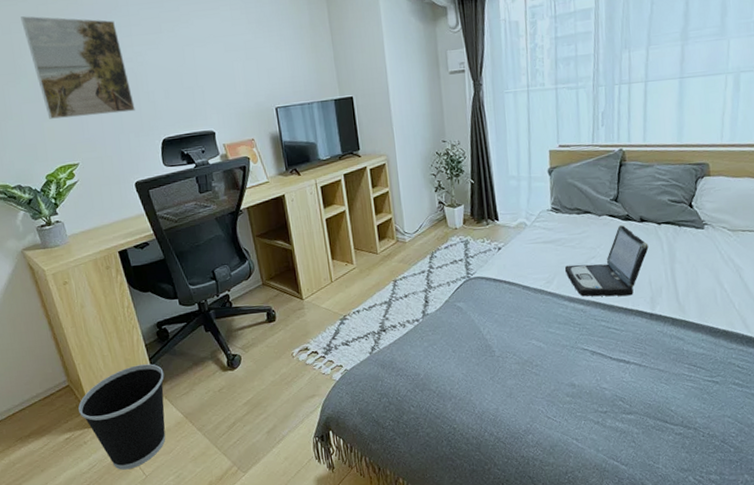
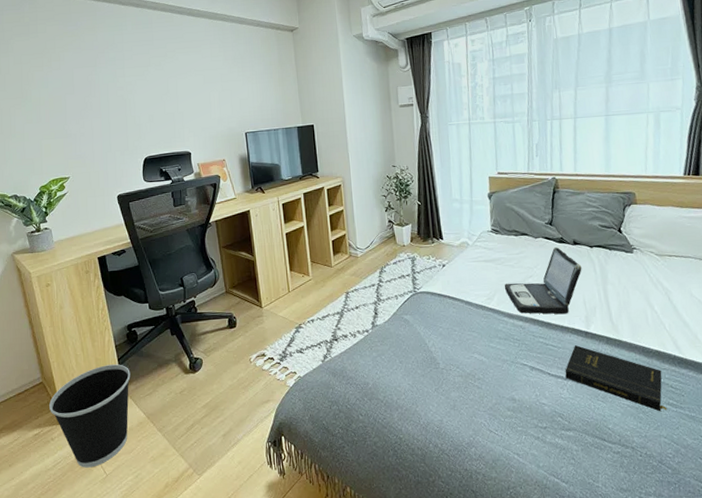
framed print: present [21,16,135,119] -> none [31,49,122,138]
book: none [627,327,733,391] -> present [565,345,667,411]

